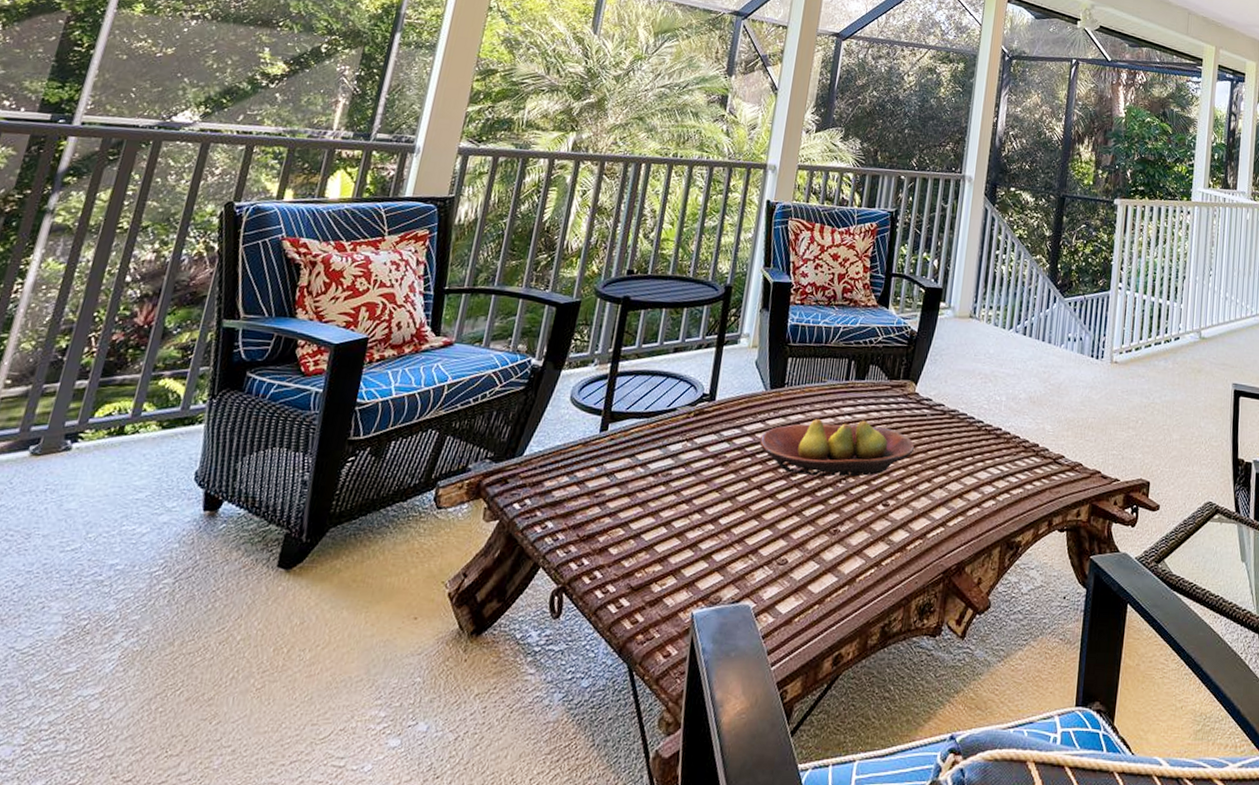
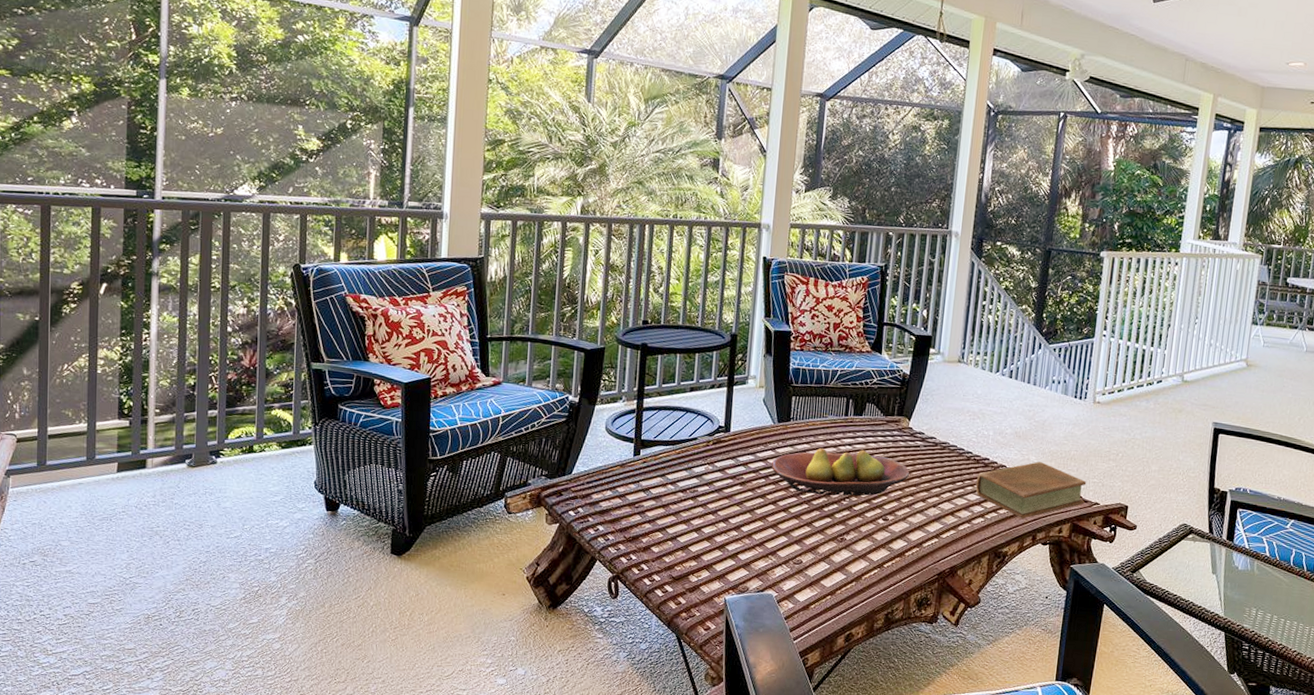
book: none [986,431,1106,500] -> present [975,462,1087,519]

